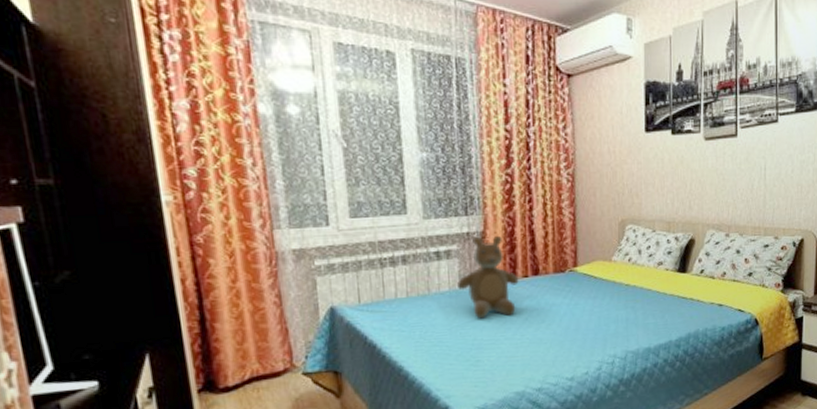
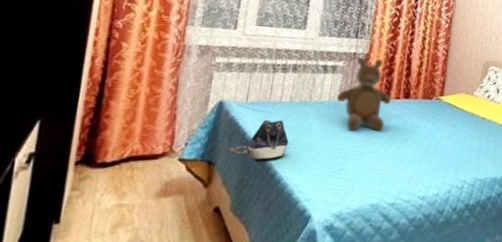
handbag: none [352,318,415,364] -> present [228,120,289,161]

